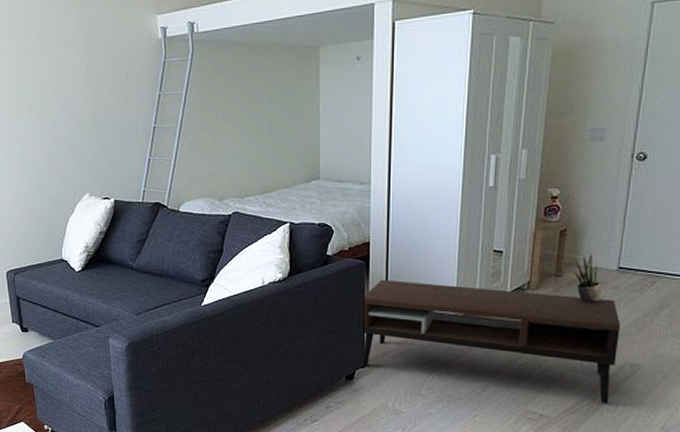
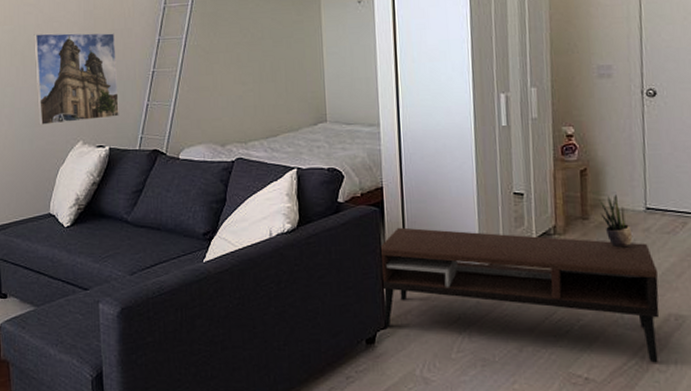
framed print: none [39,87,123,177] -> present [34,32,119,125]

